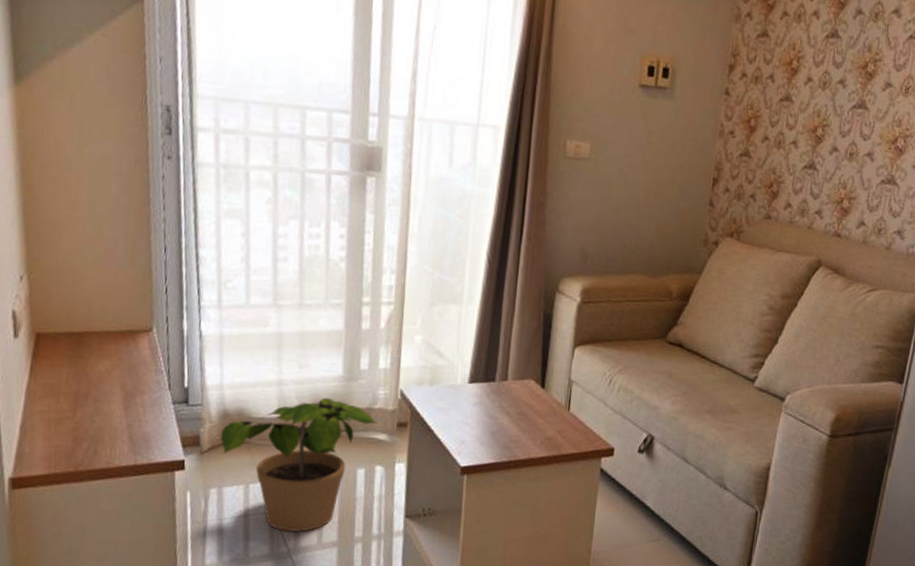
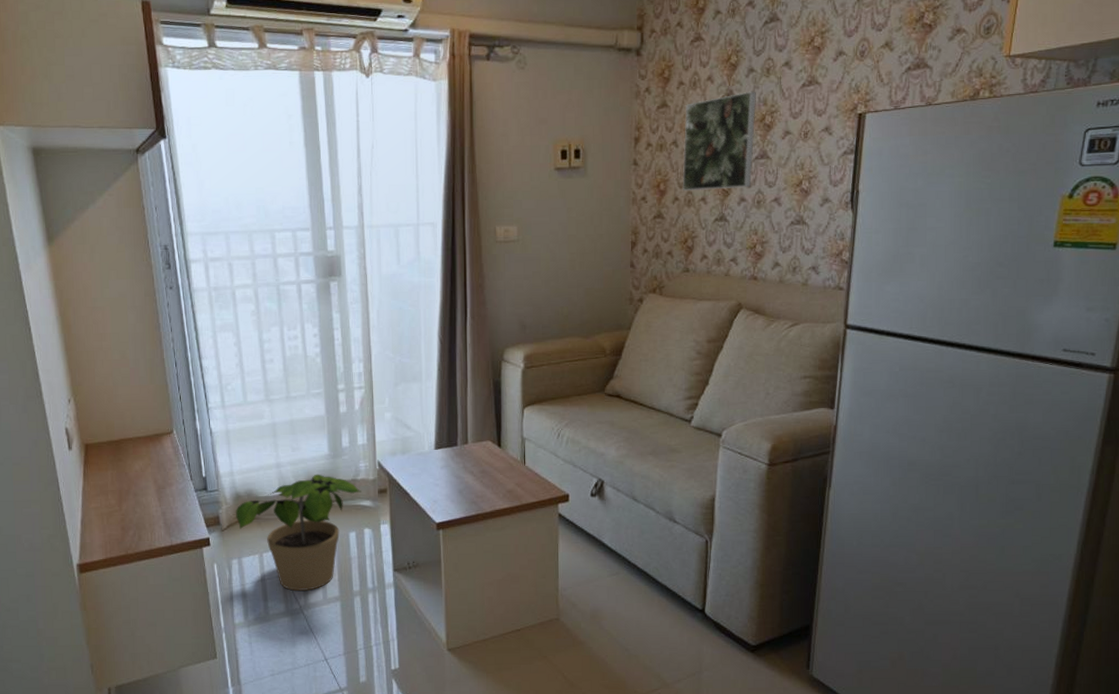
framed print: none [773,34,862,138] -> present [682,91,756,192]

